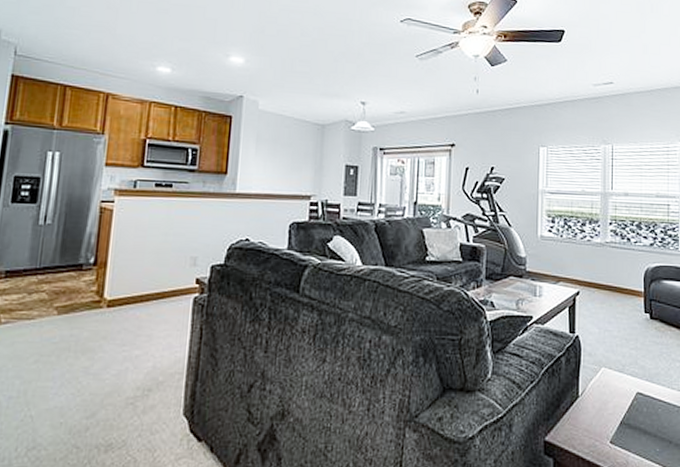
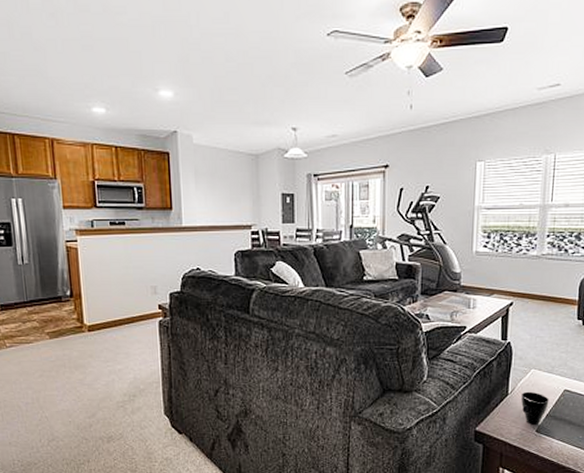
cup: none [592,393,622,434] -> present [520,391,549,425]

